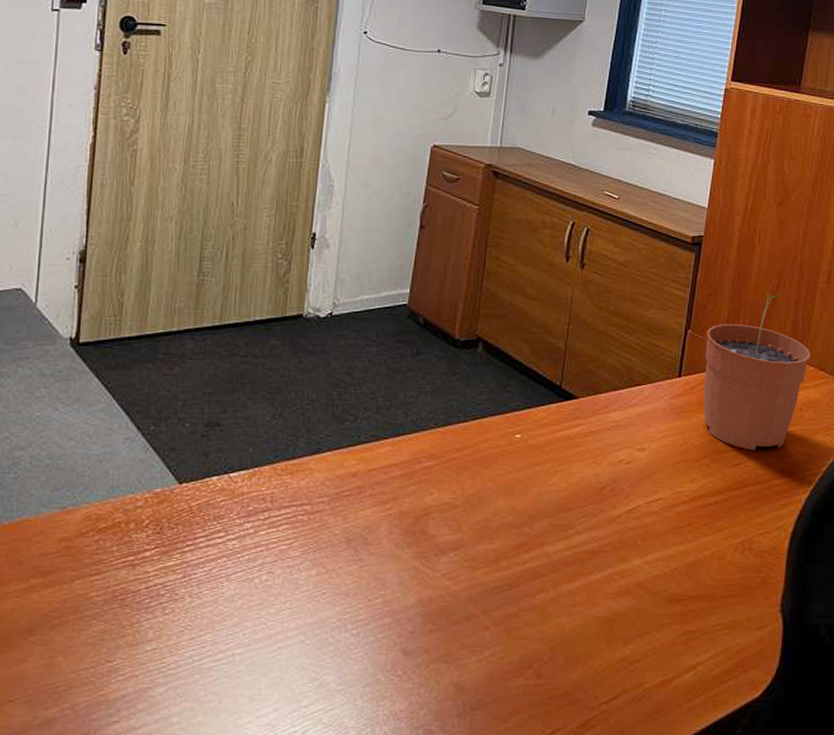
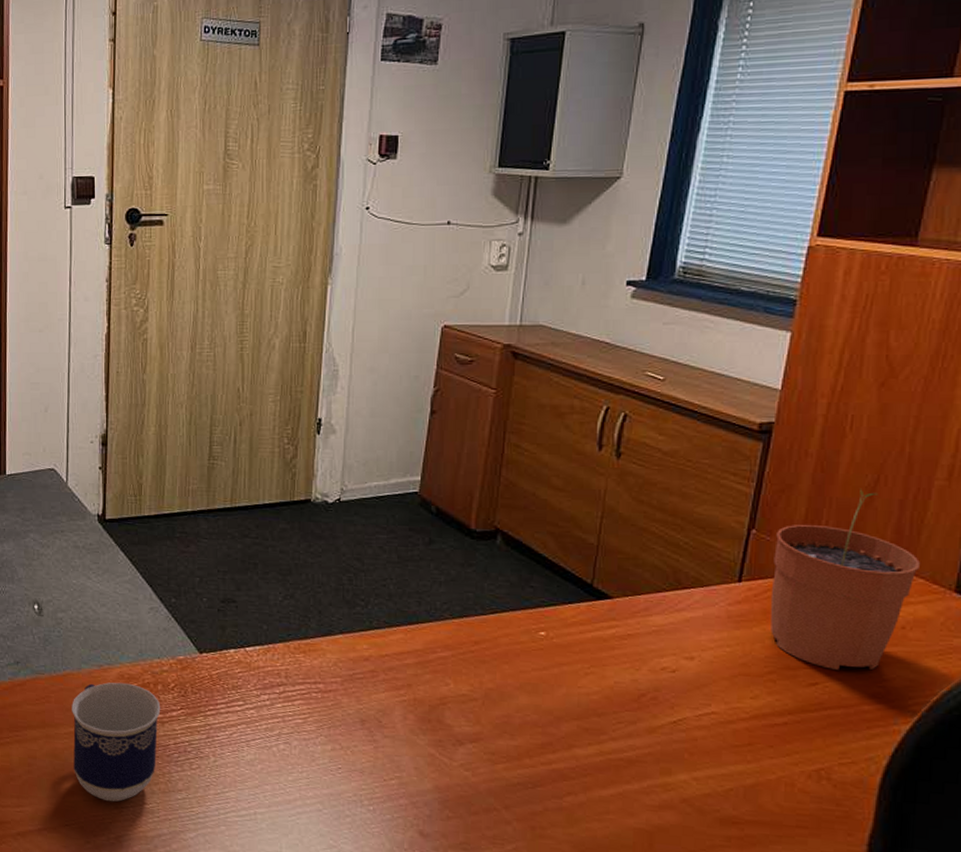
cup: none [24,524,132,664] -> present [72,682,161,802]

